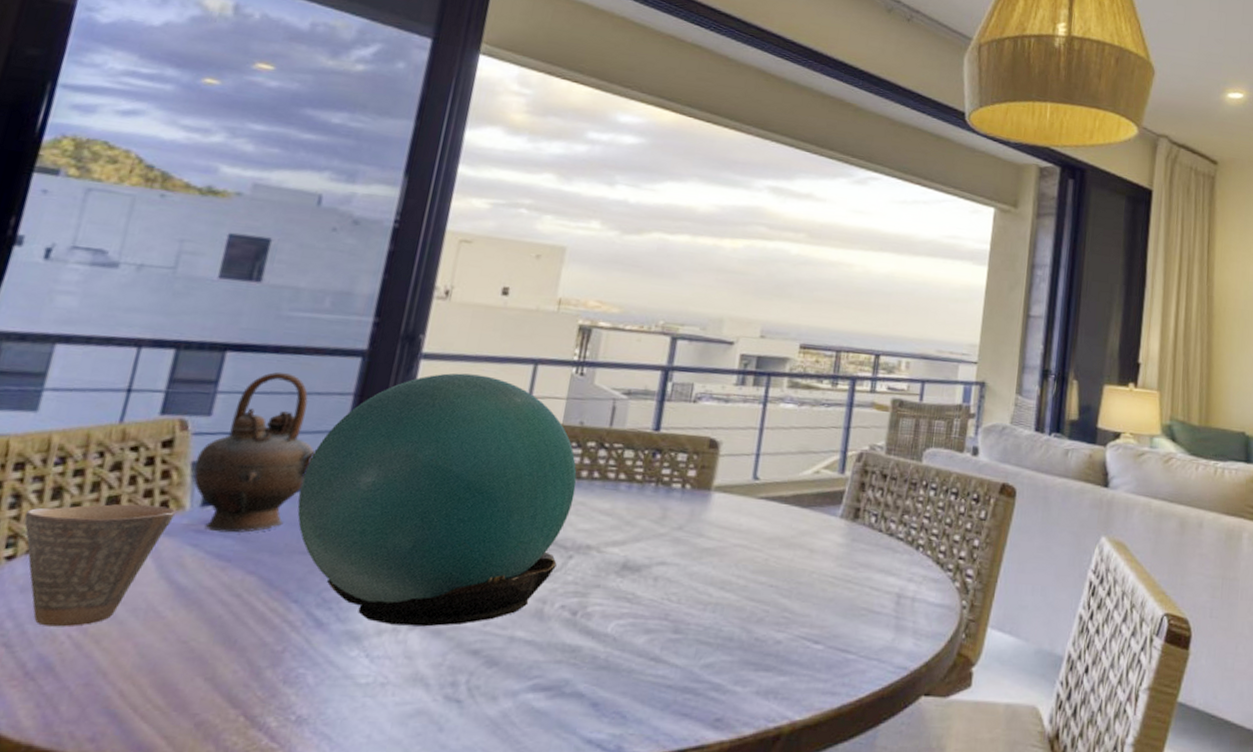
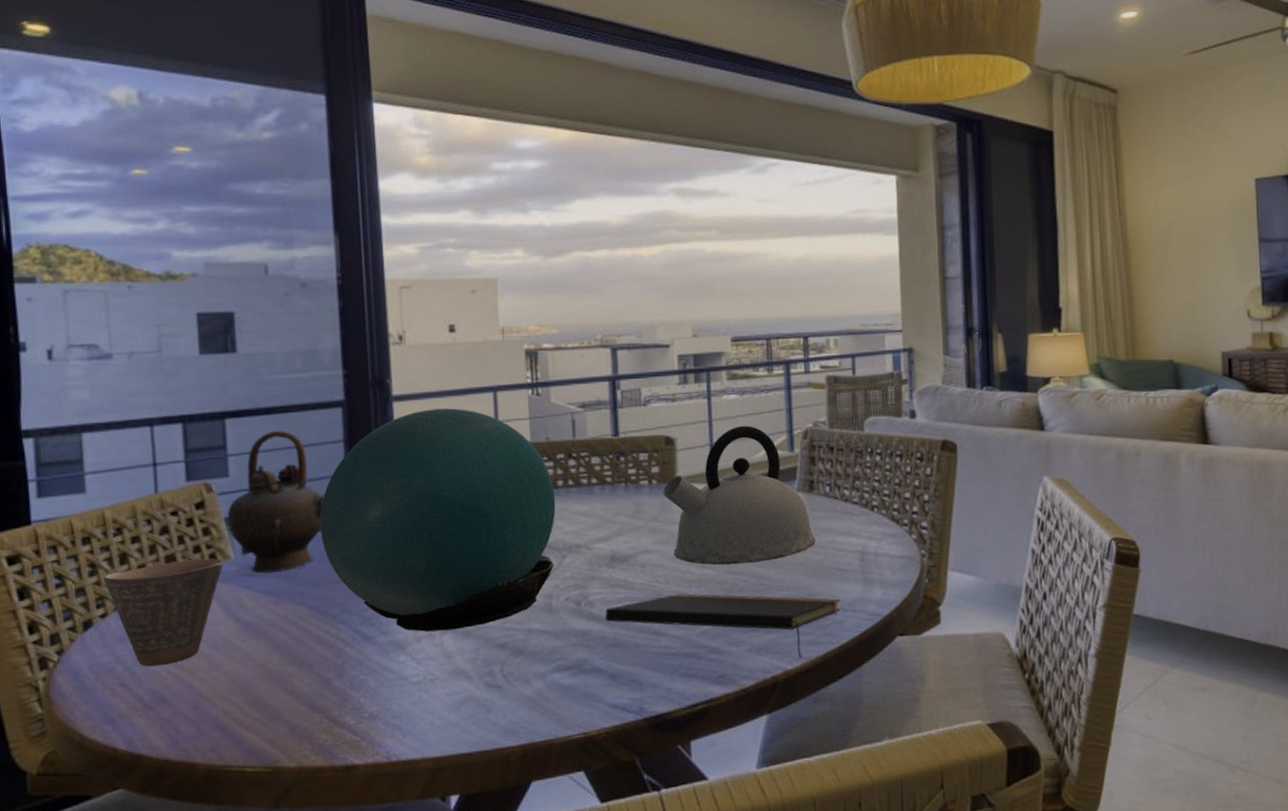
notepad: none [601,616,866,710] -> present [605,593,840,659]
kettle: none [693,438,851,592] -> present [663,425,815,566]

